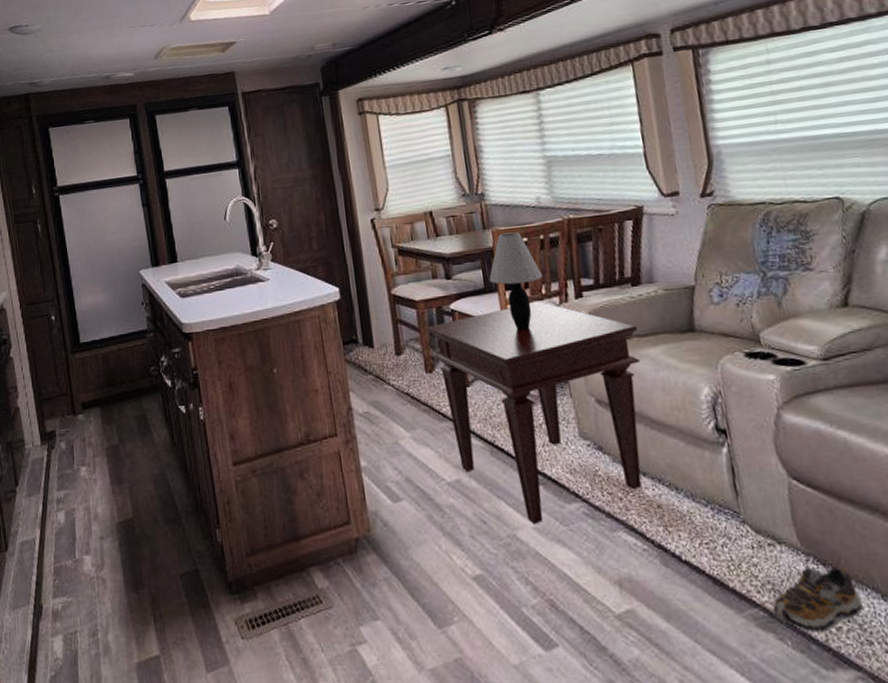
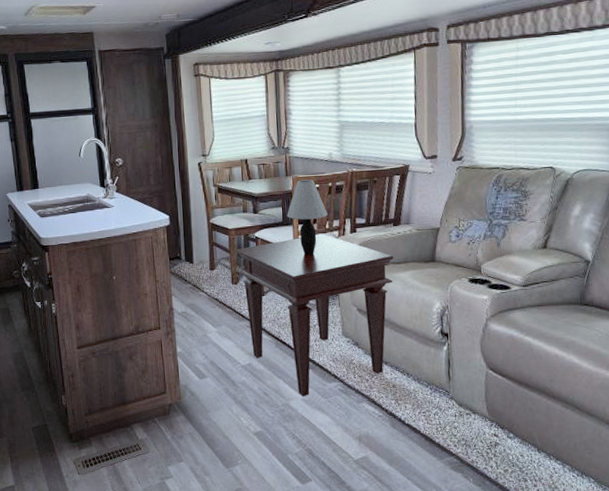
shoe: present [772,566,863,633] -> none [463,429,524,473]

